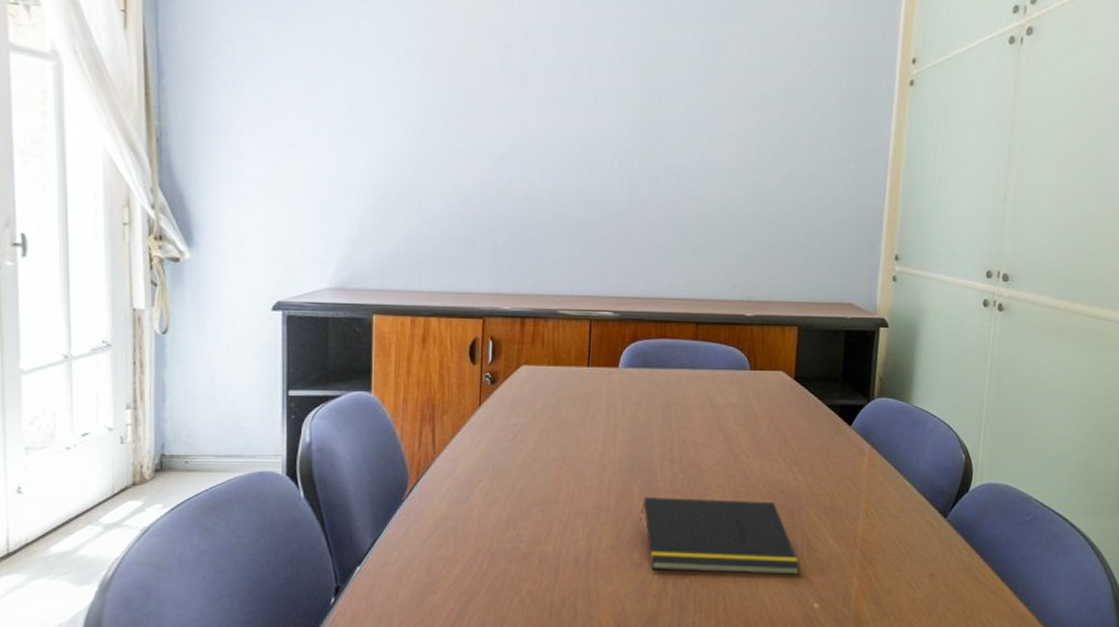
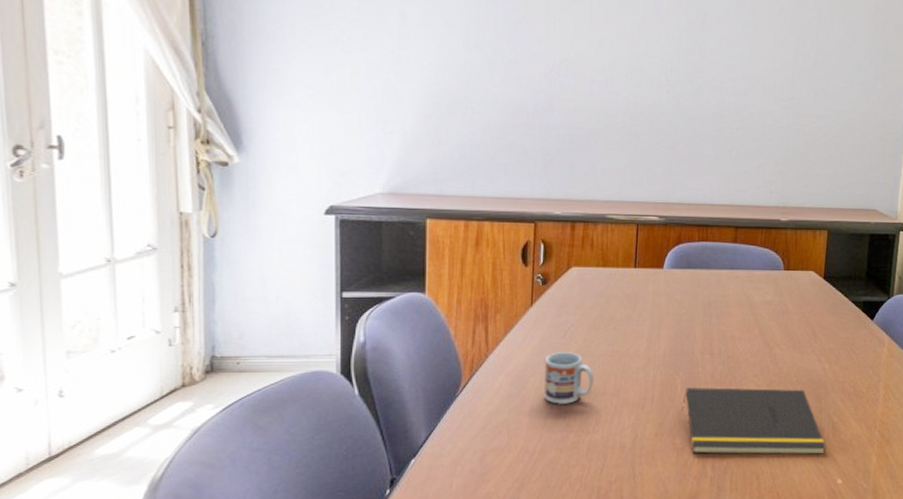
cup: none [492,456,546,512] -> present [543,352,594,404]

